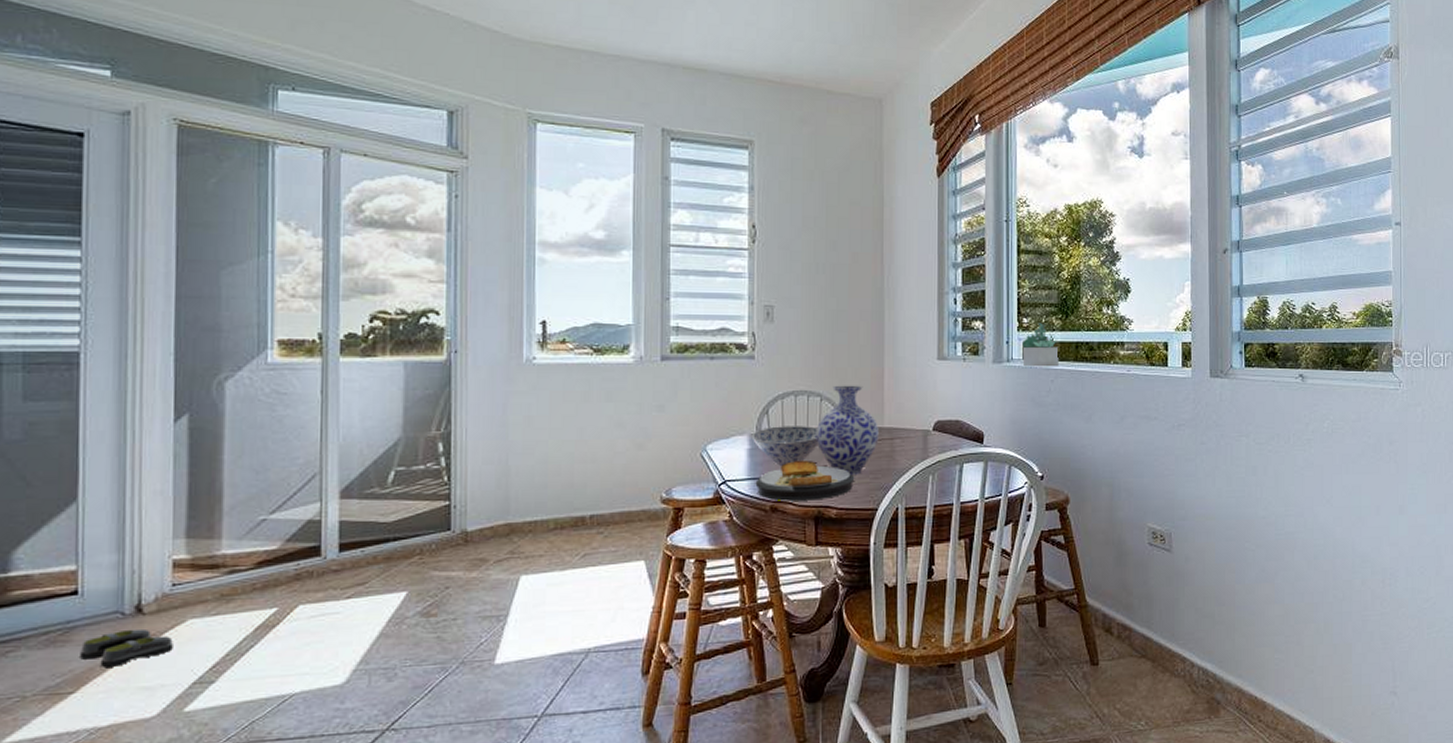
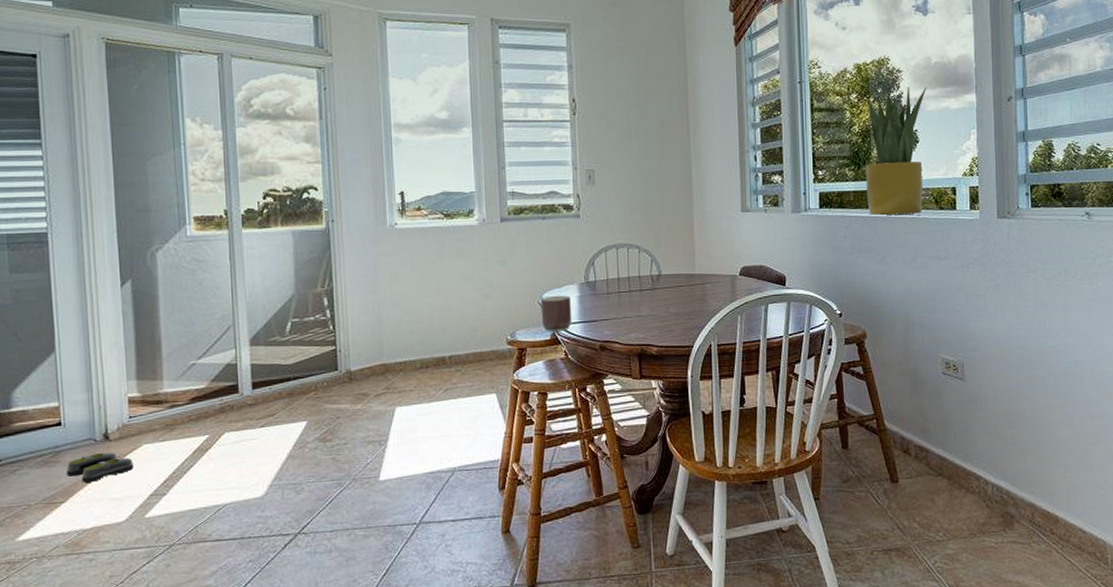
mug: none [703,447,740,489] -> present [540,295,572,332]
bowl: present [751,426,819,467] -> none [580,274,639,311]
plate: present [755,460,855,501] -> none [586,304,672,341]
vase: present [816,385,879,475] -> none [636,237,692,317]
succulent plant: present [1022,323,1059,367] -> none [818,174,853,215]
planter: none [1074,232,1141,369] -> present [865,86,927,215]

